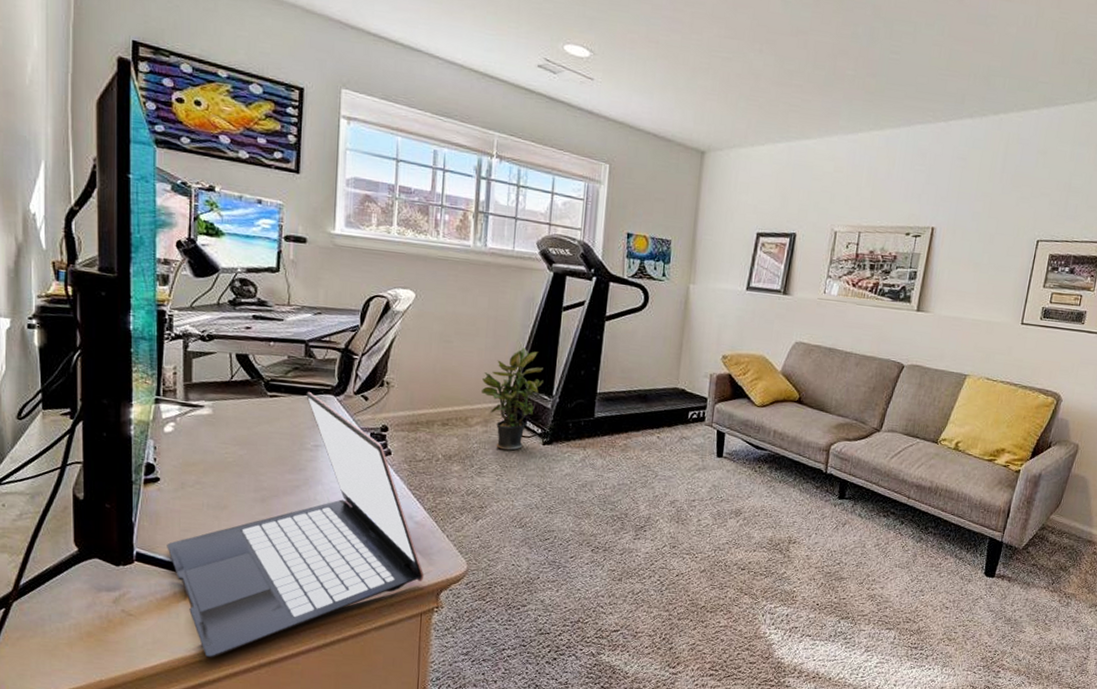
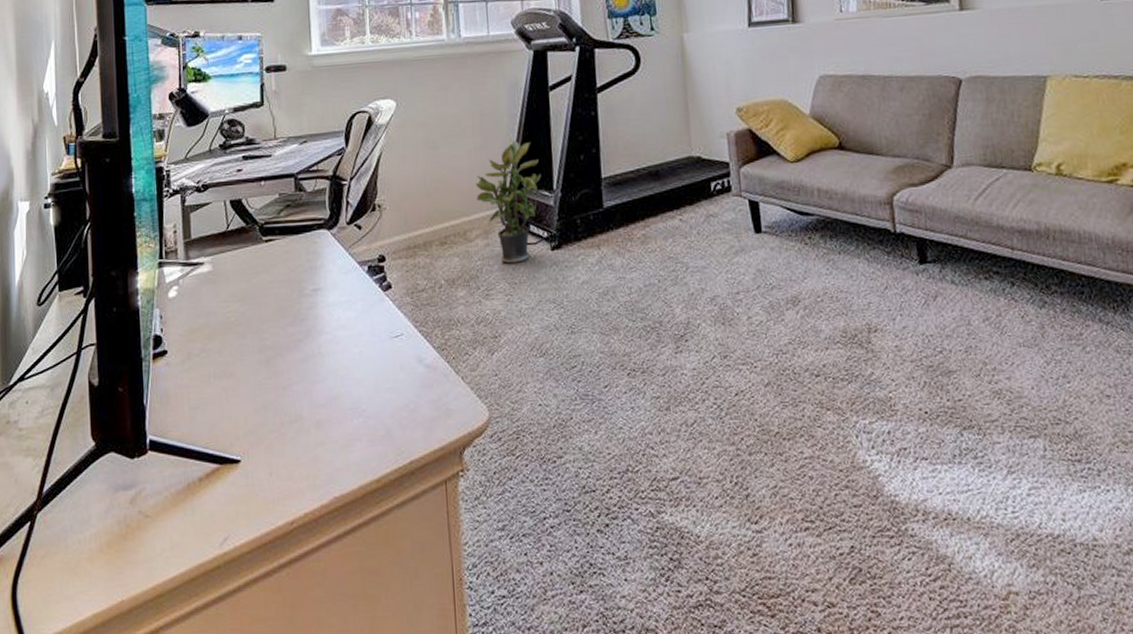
laptop: present [167,392,424,659] -> none [178,230,444,563]

